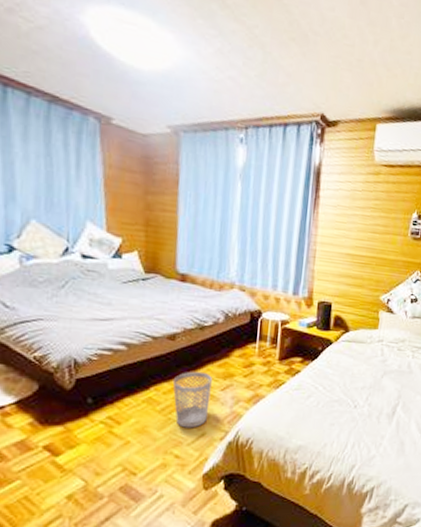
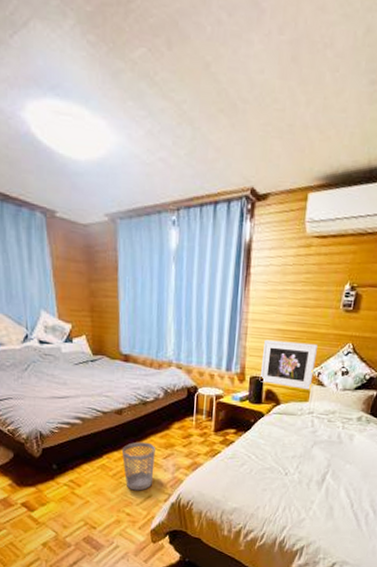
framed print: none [327,263,388,317] -> present [259,339,319,390]

